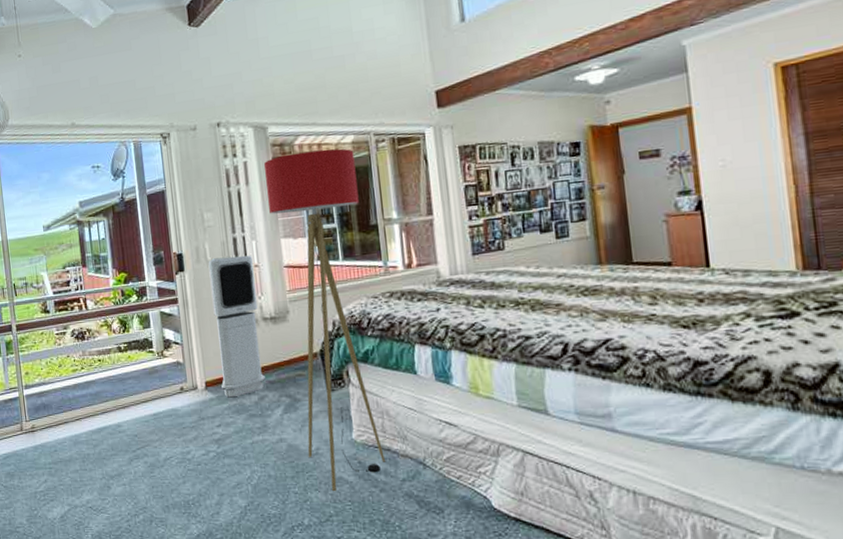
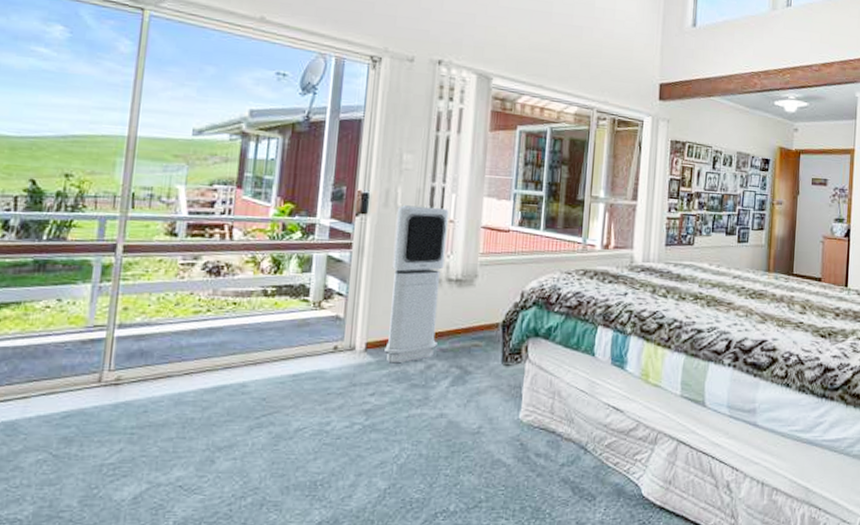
floor lamp: present [264,148,385,492] -> none [468,111,575,475]

